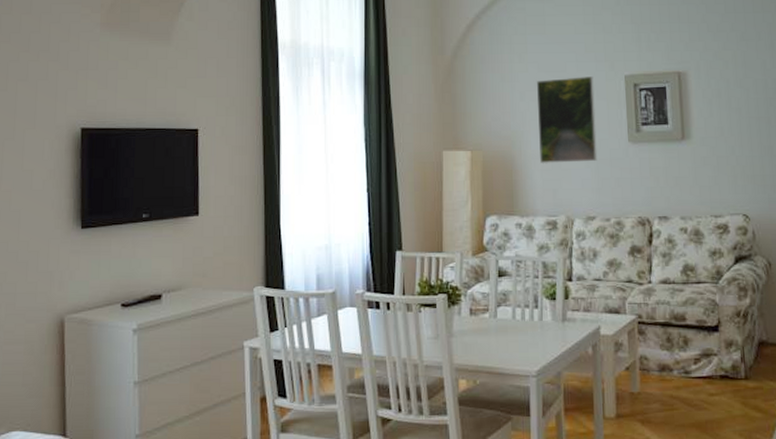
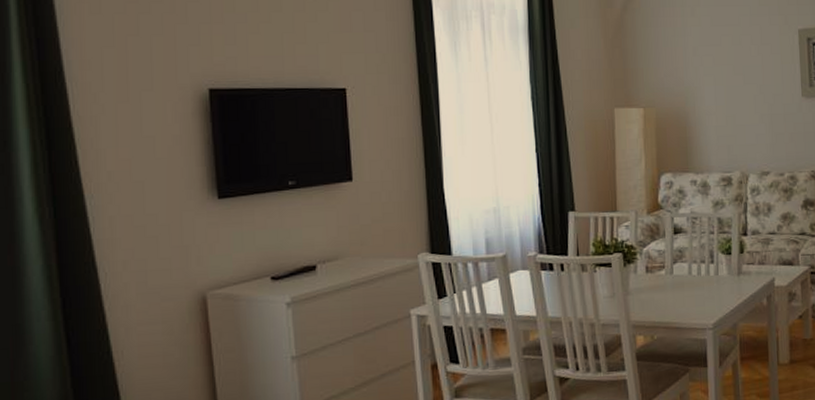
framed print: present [536,76,598,164] -> none [709,31,772,120]

